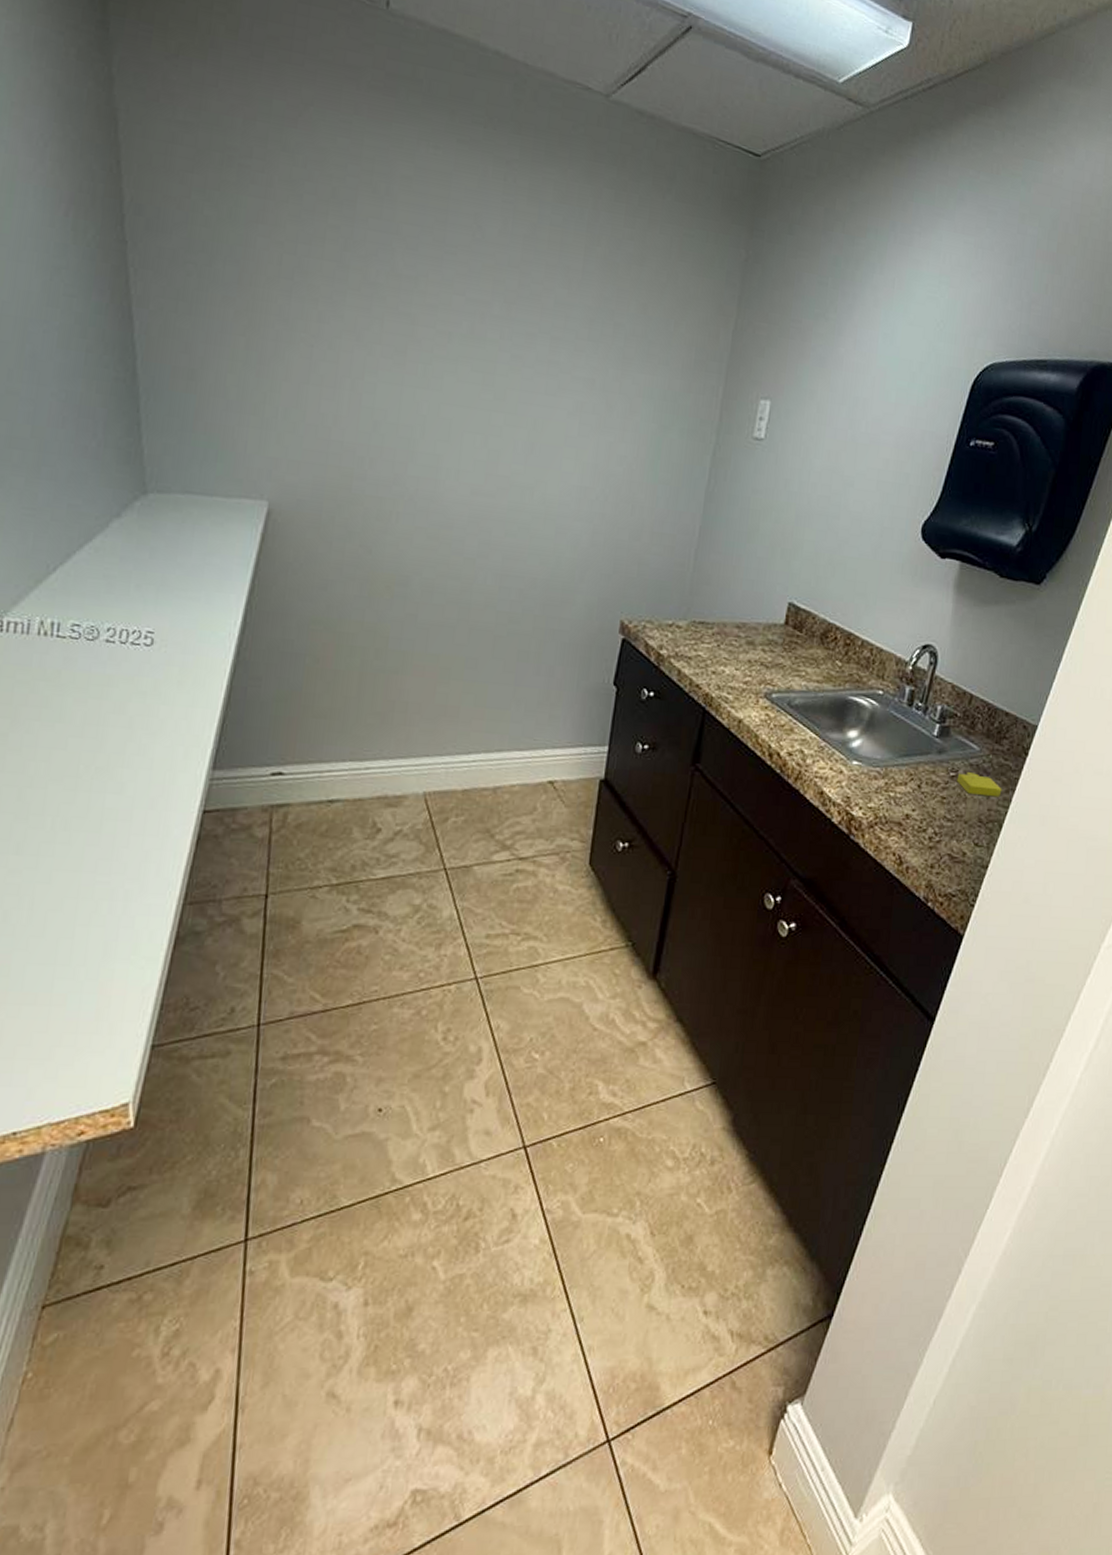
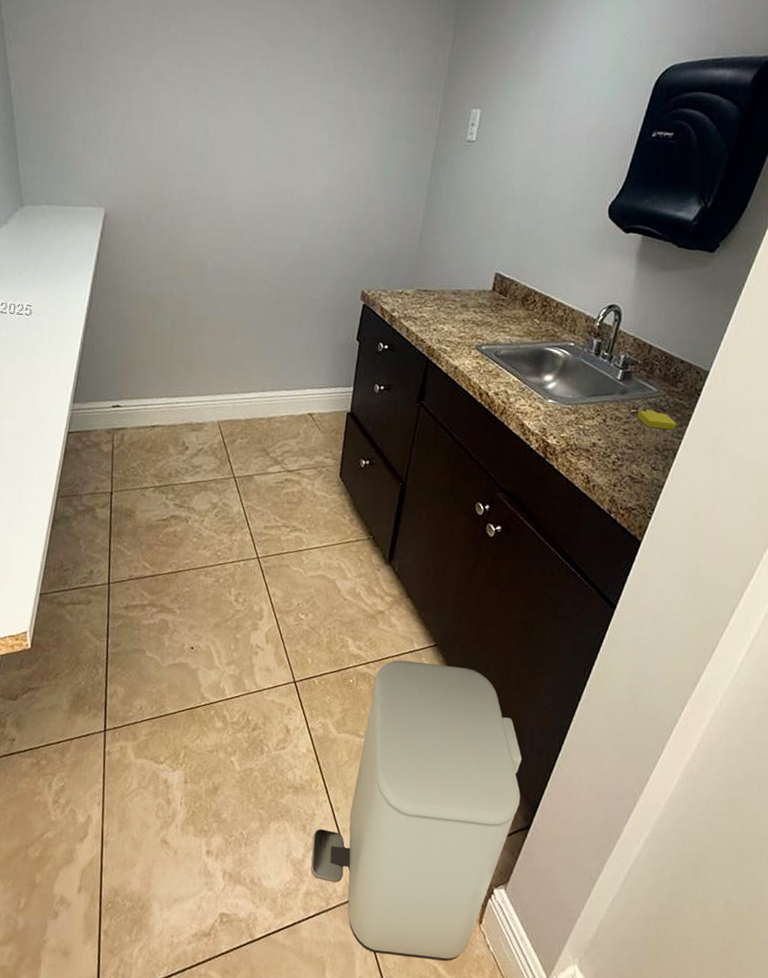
pedal bin: none [543,1106,822,1517] -> present [311,660,522,961]

